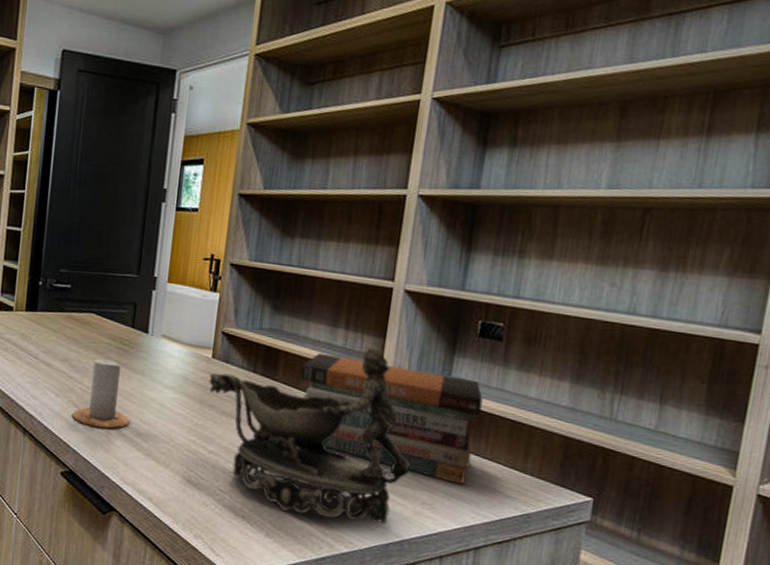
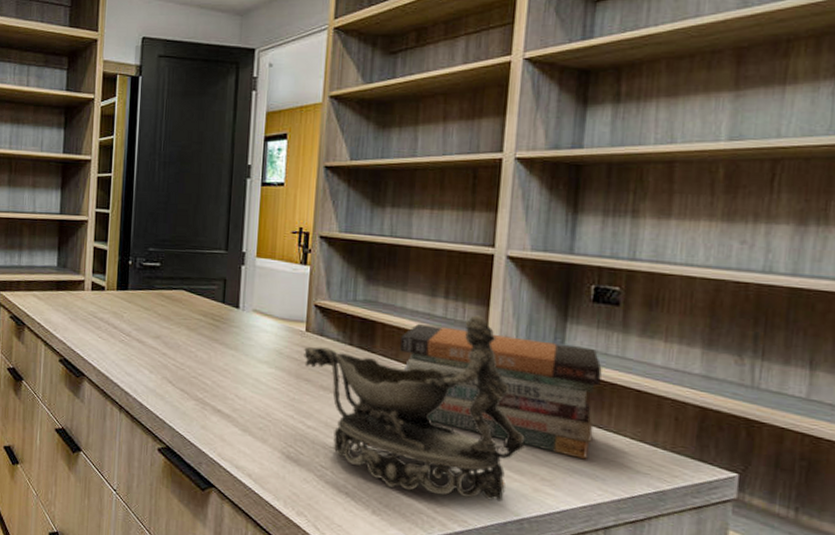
candle: present [72,358,130,429] -> none [166,335,225,405]

